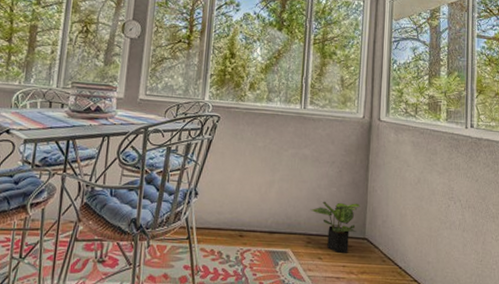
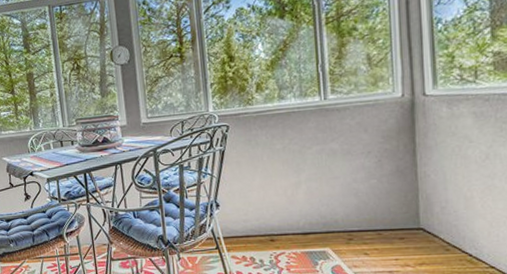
potted plant: present [310,201,360,253] -> none [347,192,410,246]

